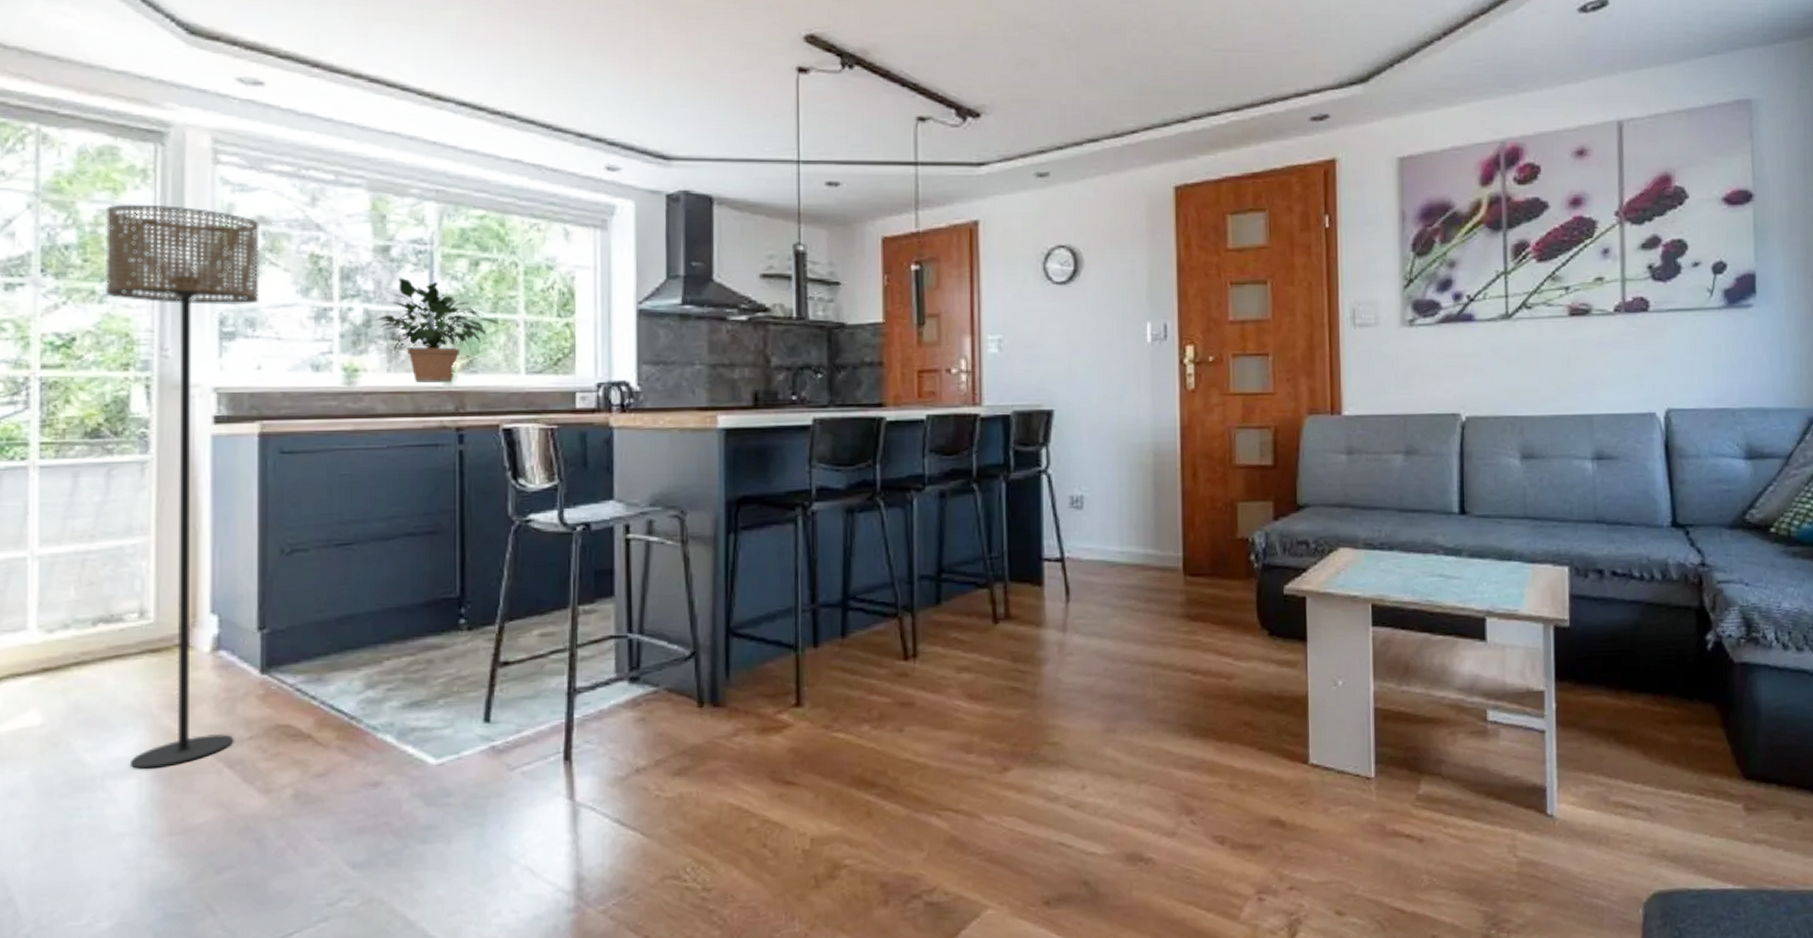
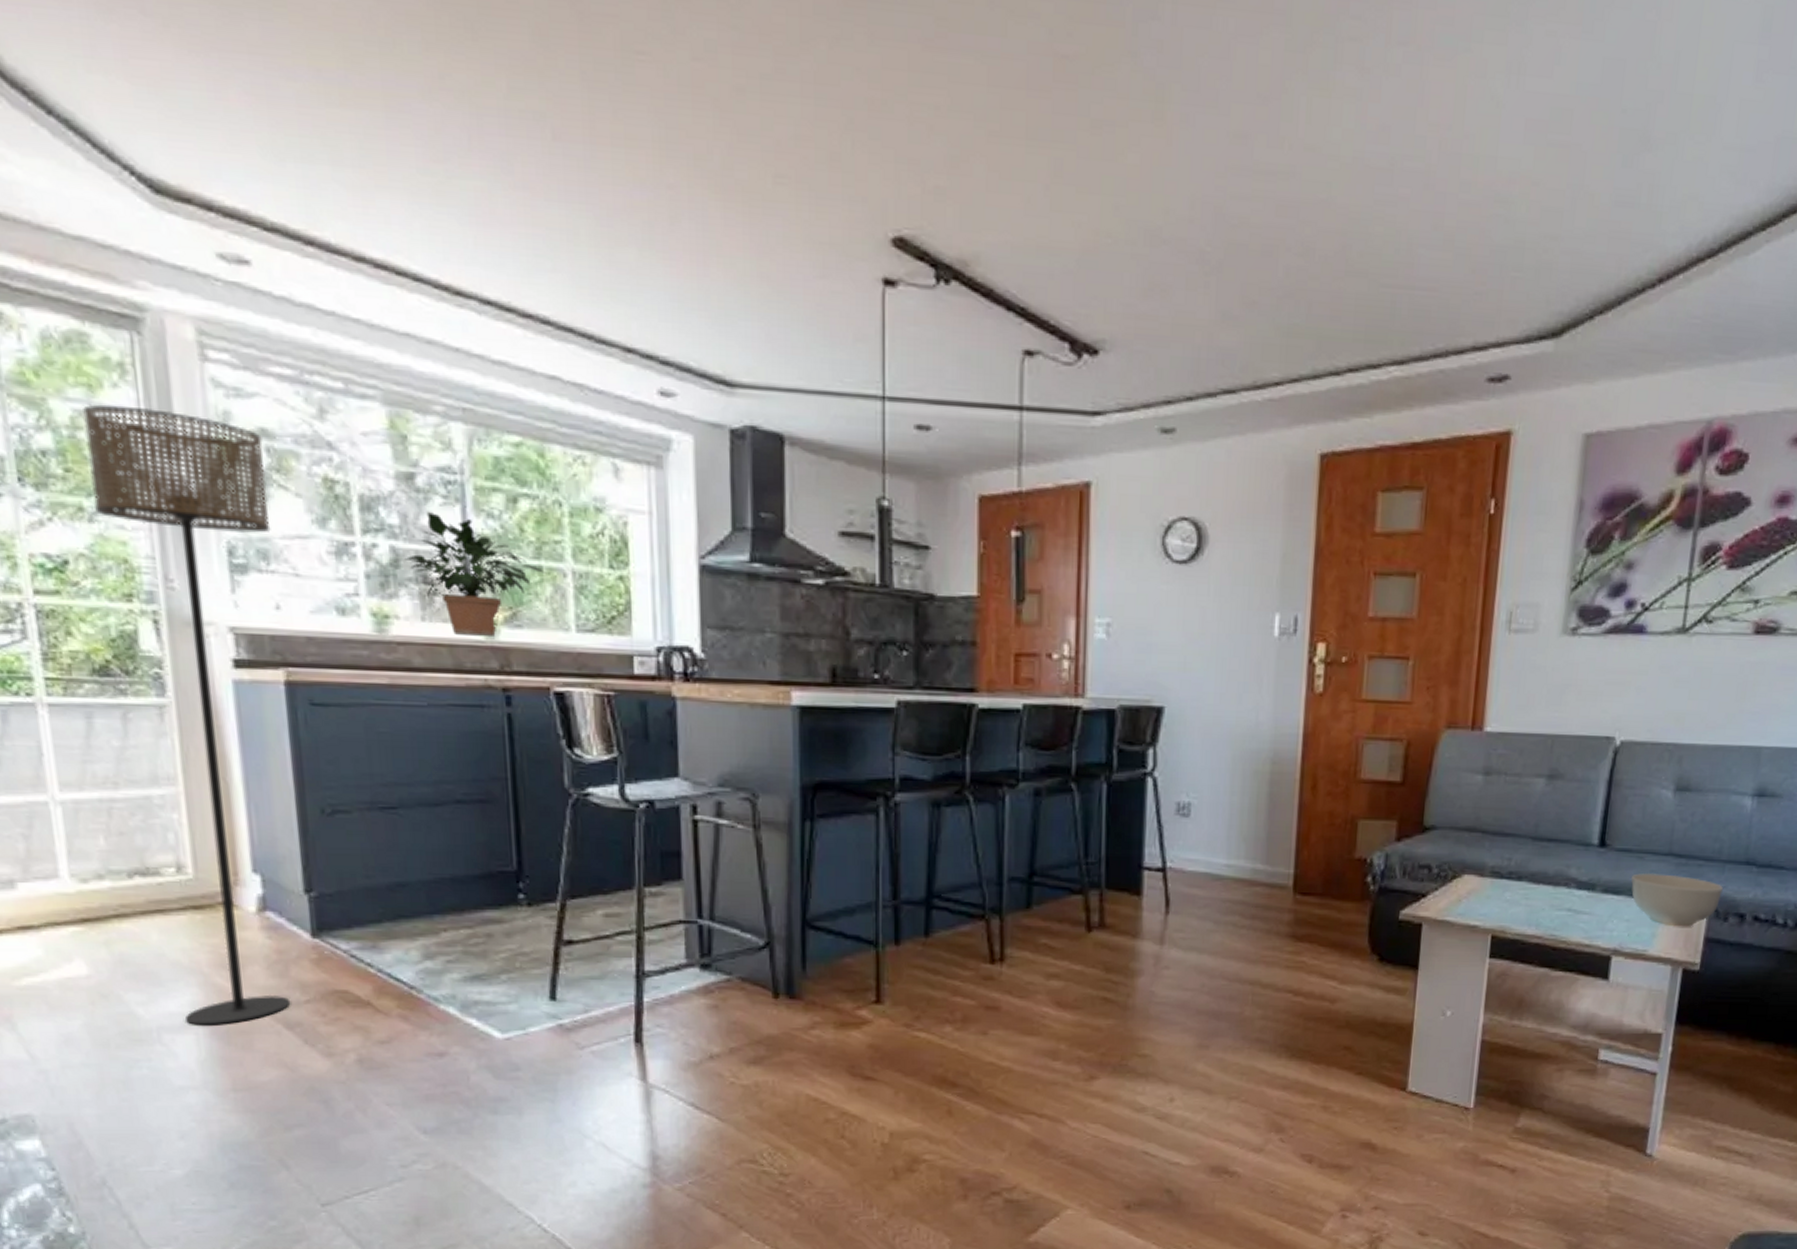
bowl: none [1494,536,1580,586] -> present [1631,873,1724,927]

